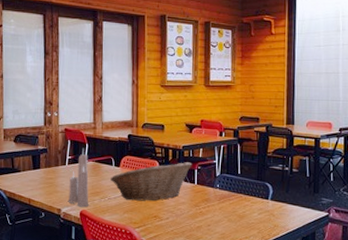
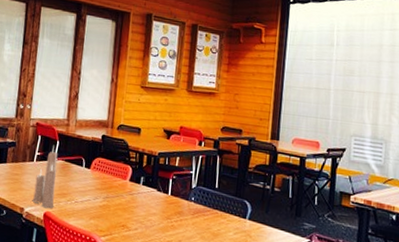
fruit basket: present [110,162,193,201] -> none [79,168,168,209]

